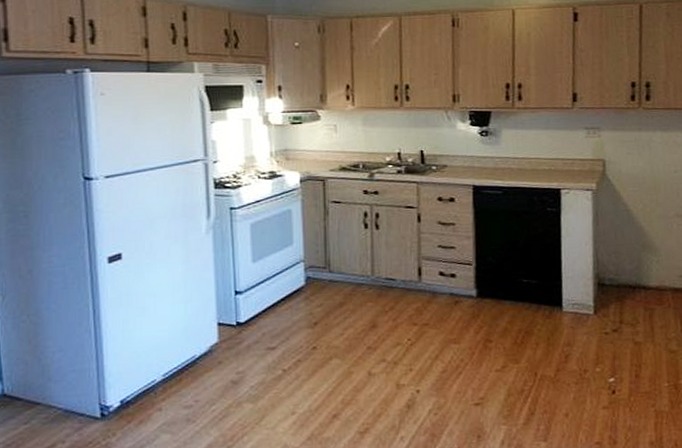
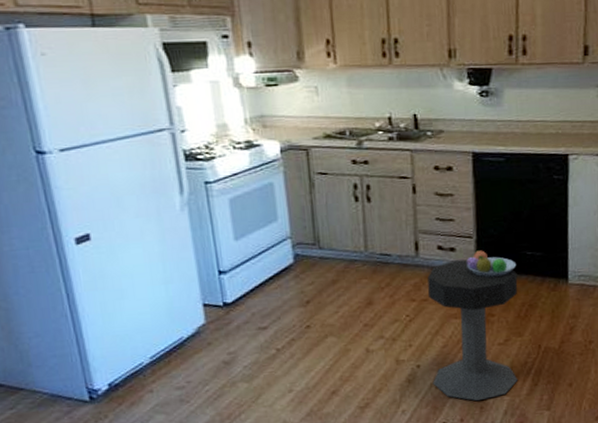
side table: none [429,285,515,430] -> present [427,259,518,402]
fruit bowl: none [466,276,513,303] -> present [466,249,517,277]

